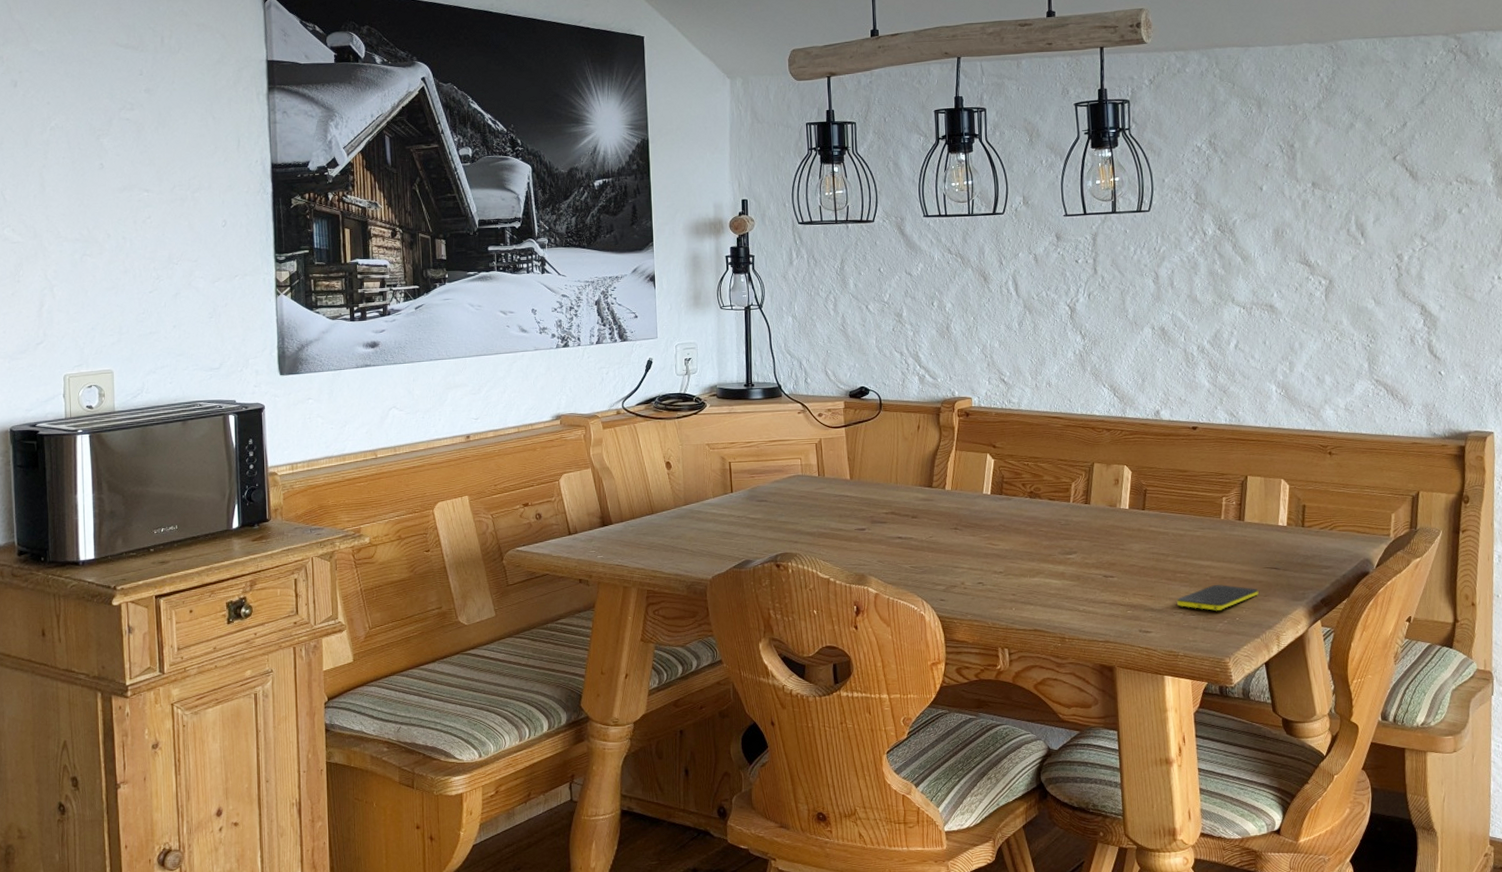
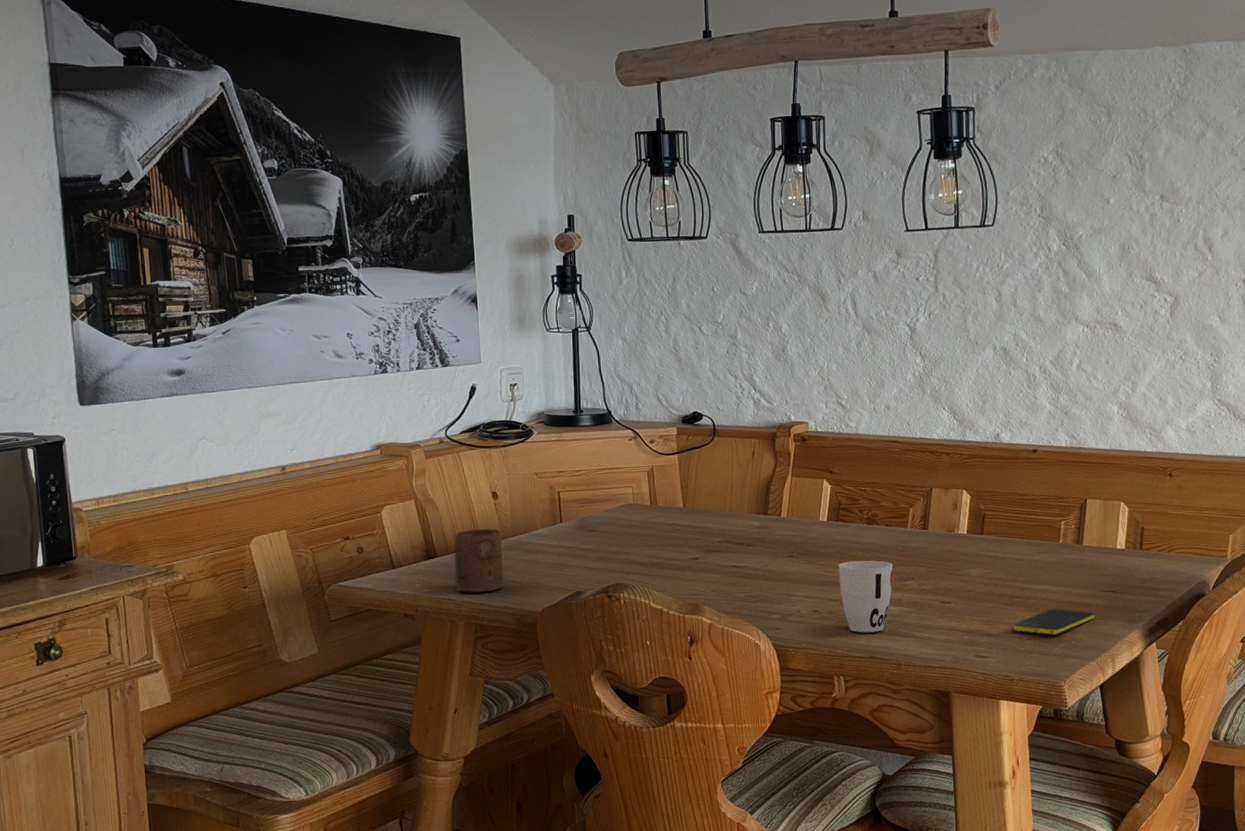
cup: none [628,497,676,560] -> present [453,529,504,593]
cup: none [1002,533,1056,606] -> present [838,560,893,633]

